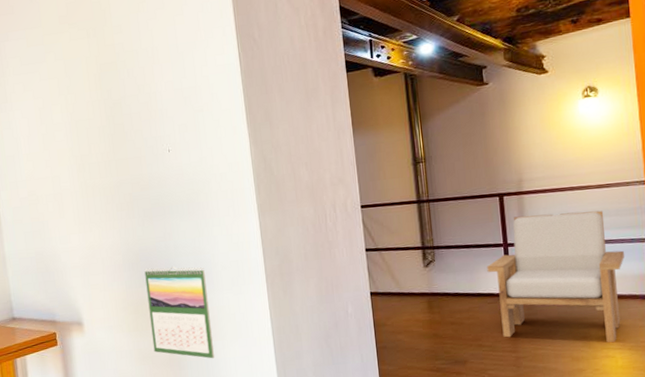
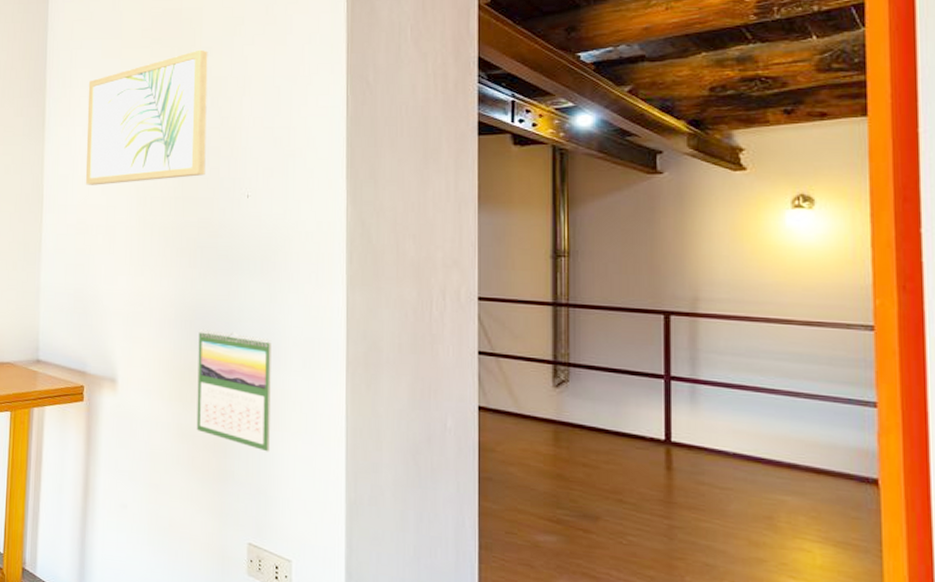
wall art: none [19,28,131,161] -> present [85,49,208,185]
armchair: present [486,210,625,343] -> none [639,343,838,533]

